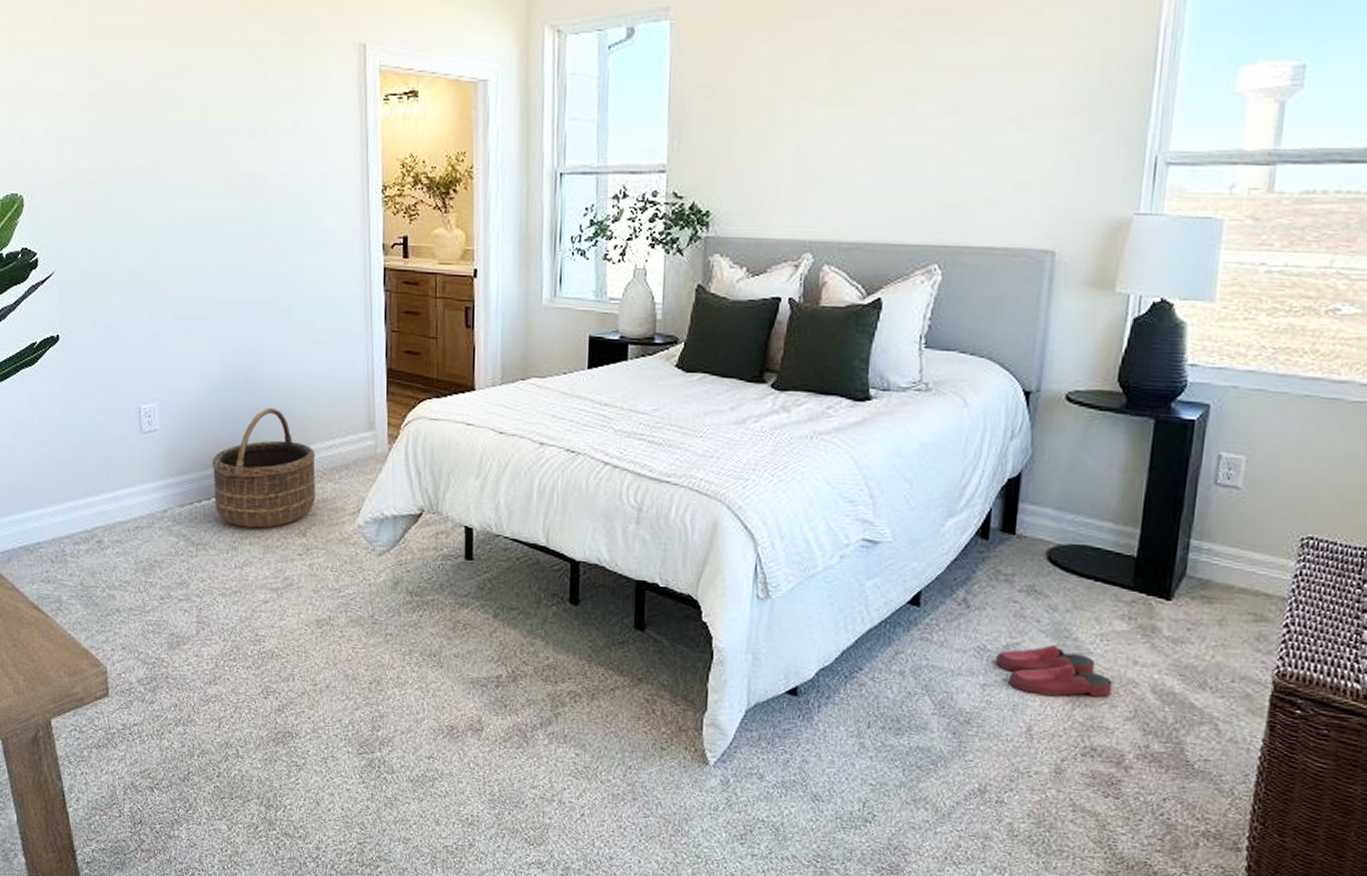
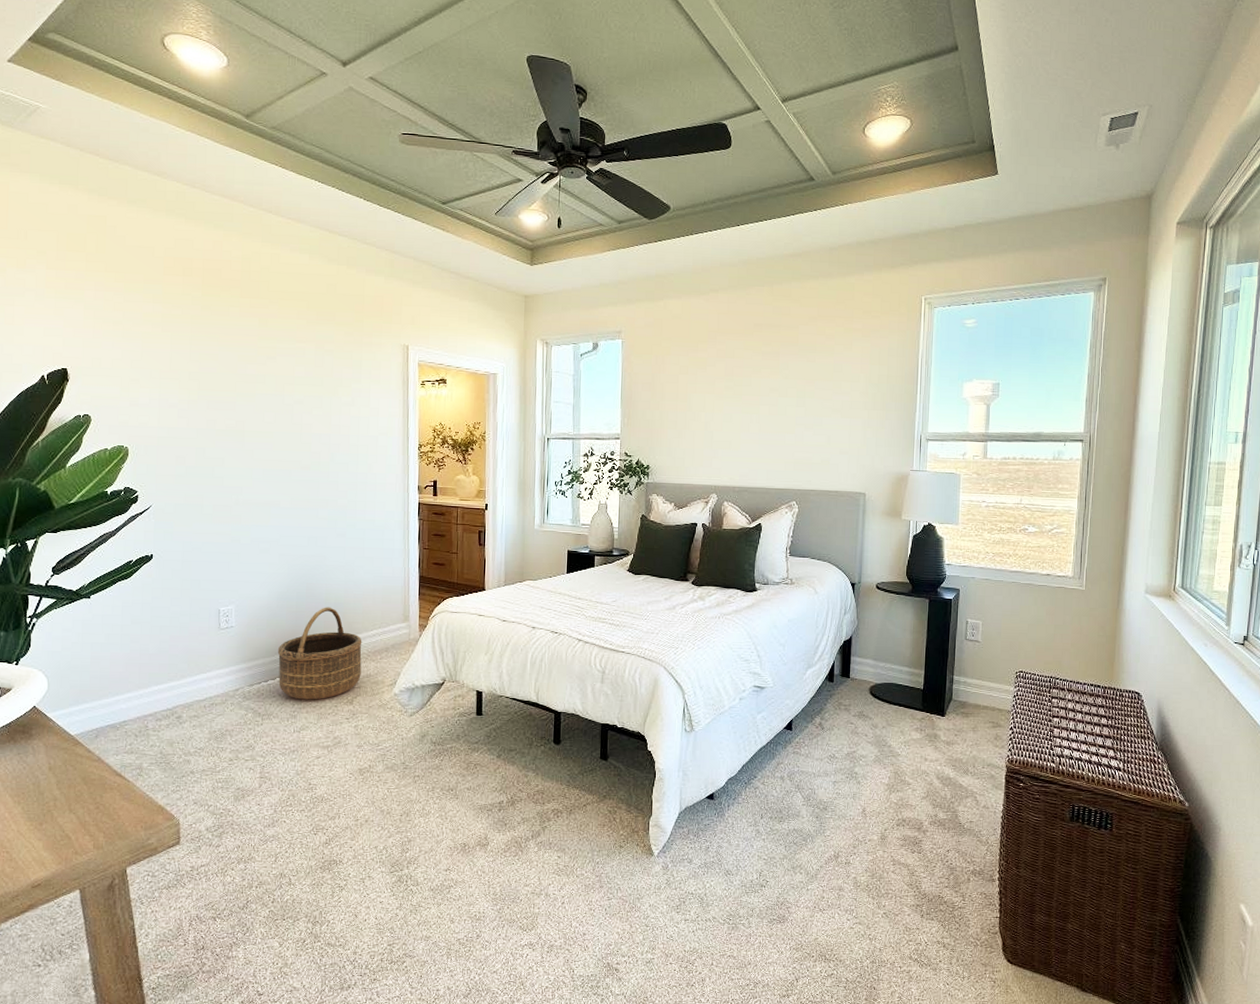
slippers: present [995,645,1113,698] -> none [841,751,913,787]

